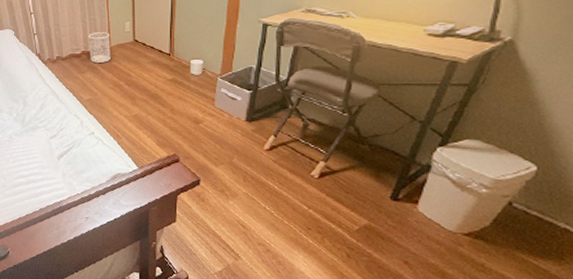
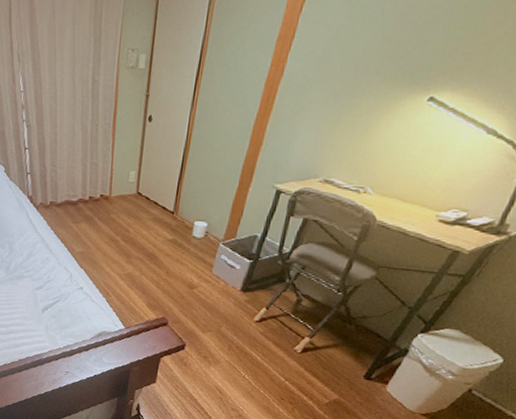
wastebasket: present [89,32,110,63] -> none [87,179,112,214]

